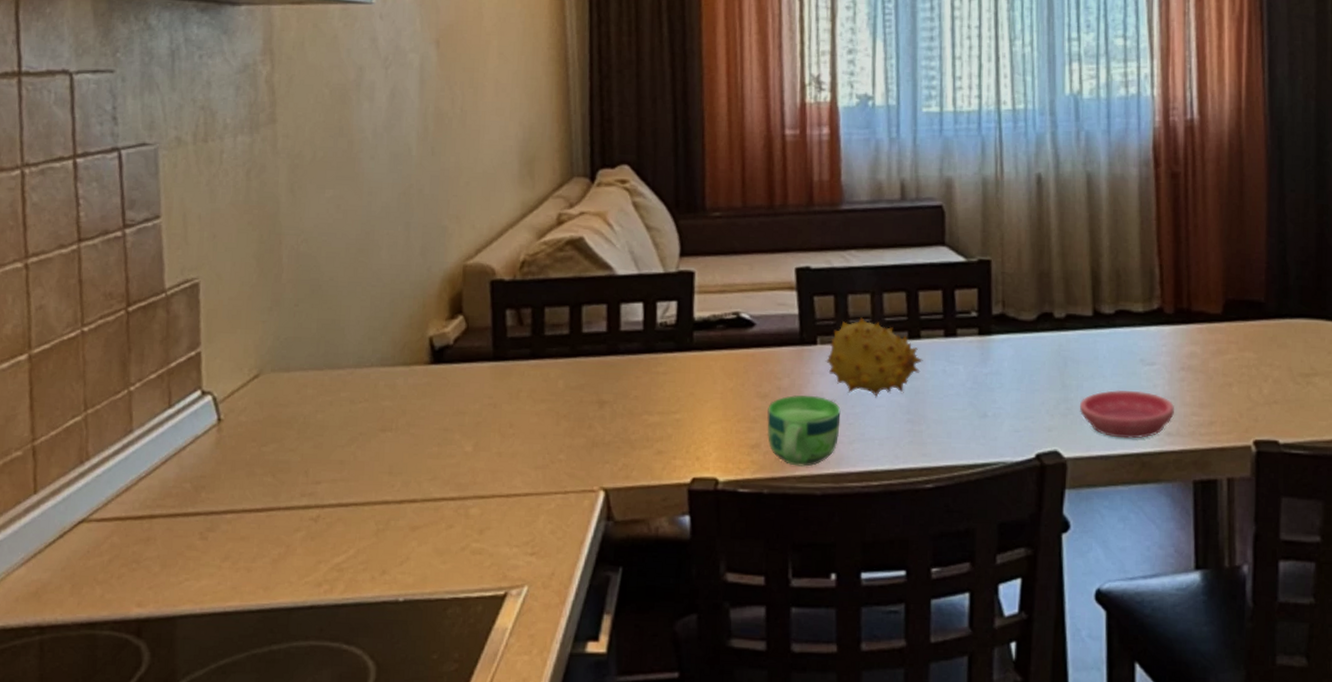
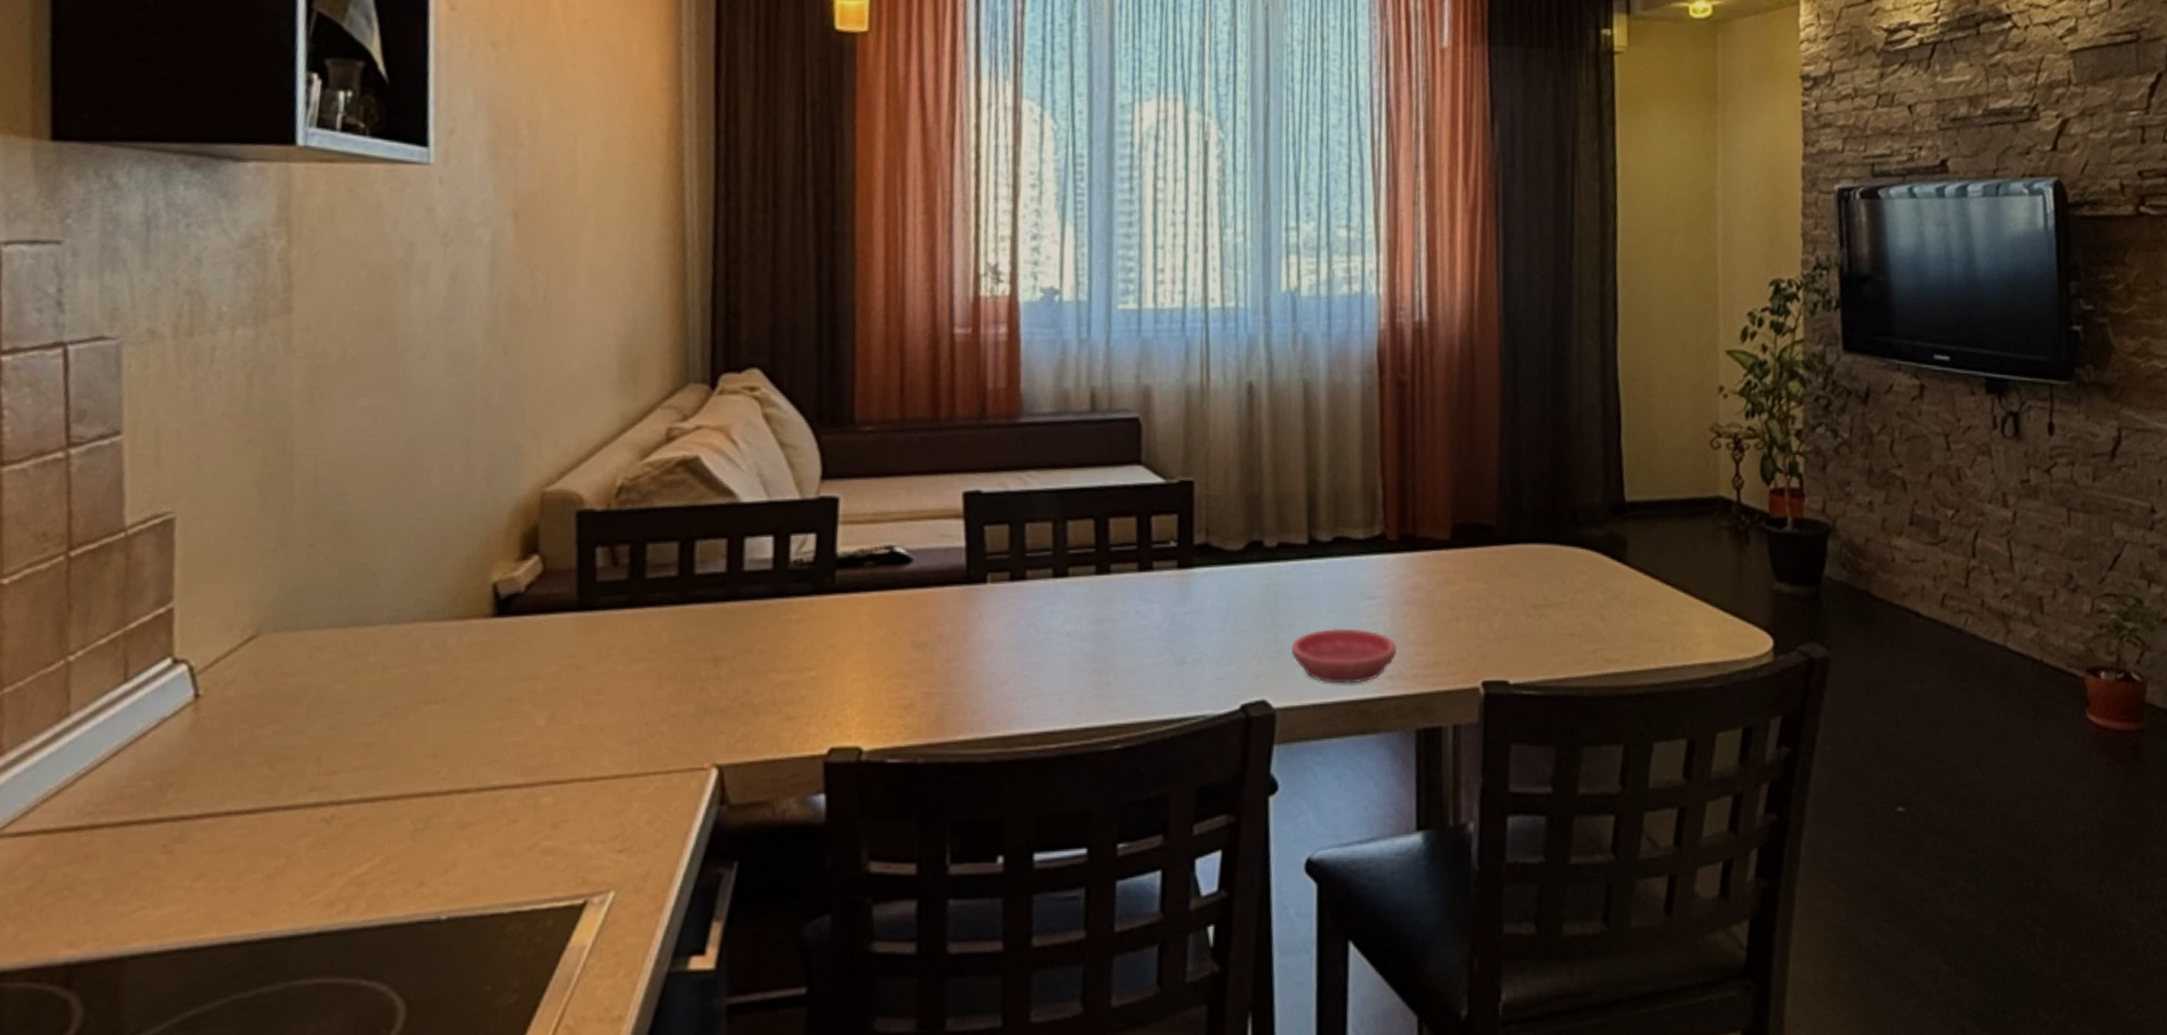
cup: present [767,395,841,467] -> none [923,644,1014,729]
fruit: present [825,316,923,398] -> none [996,548,1113,645]

